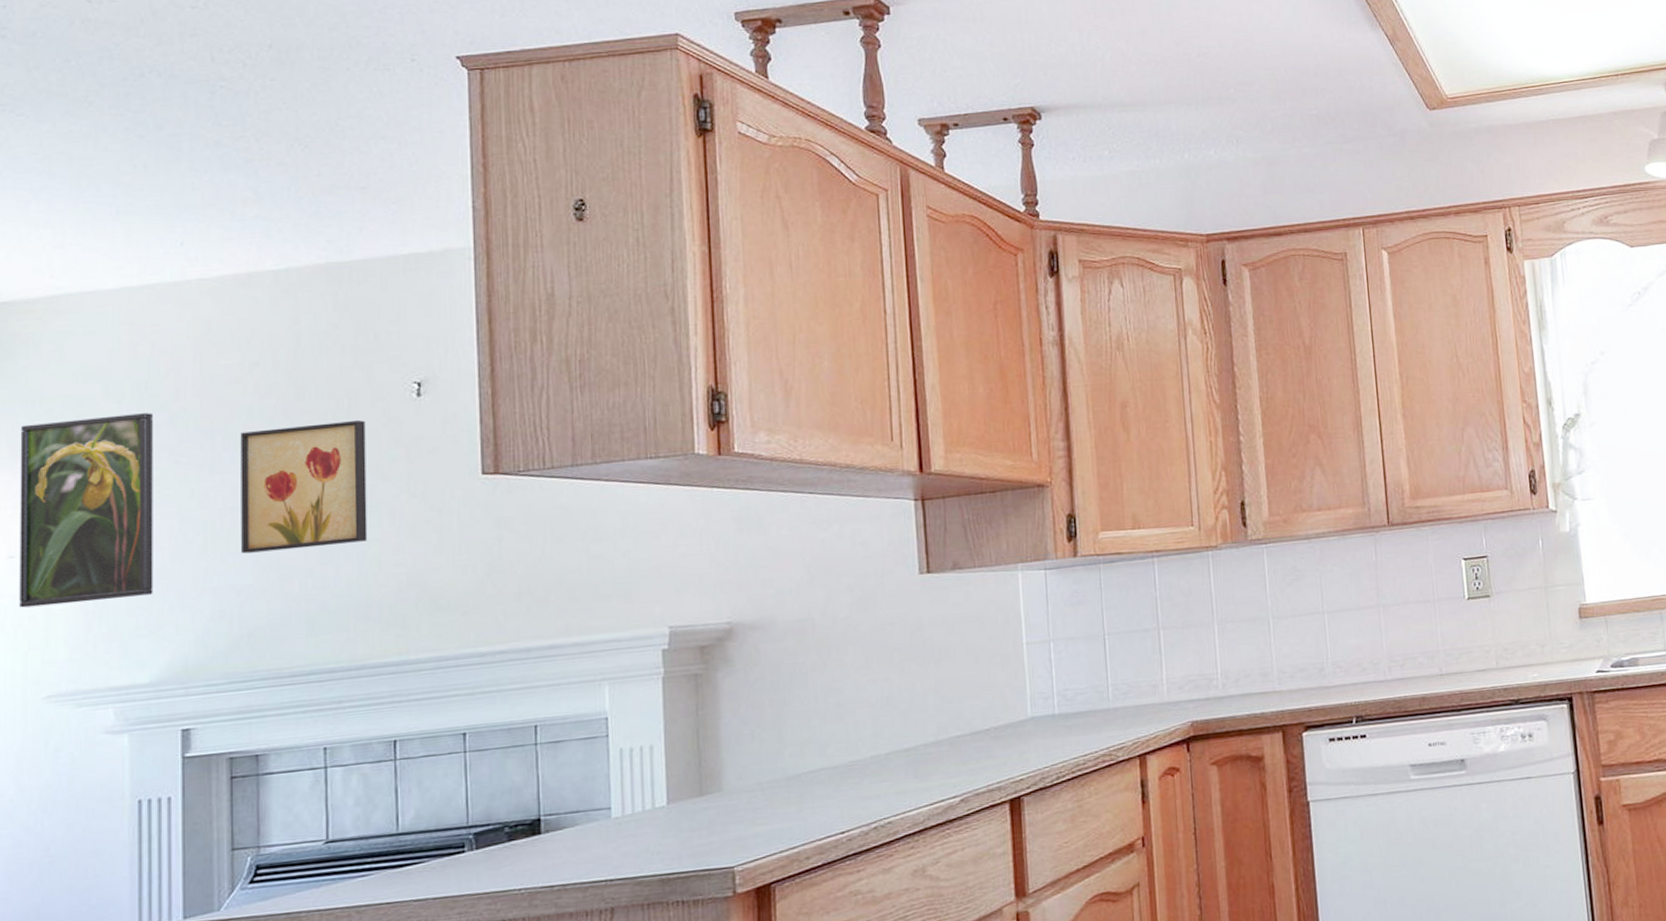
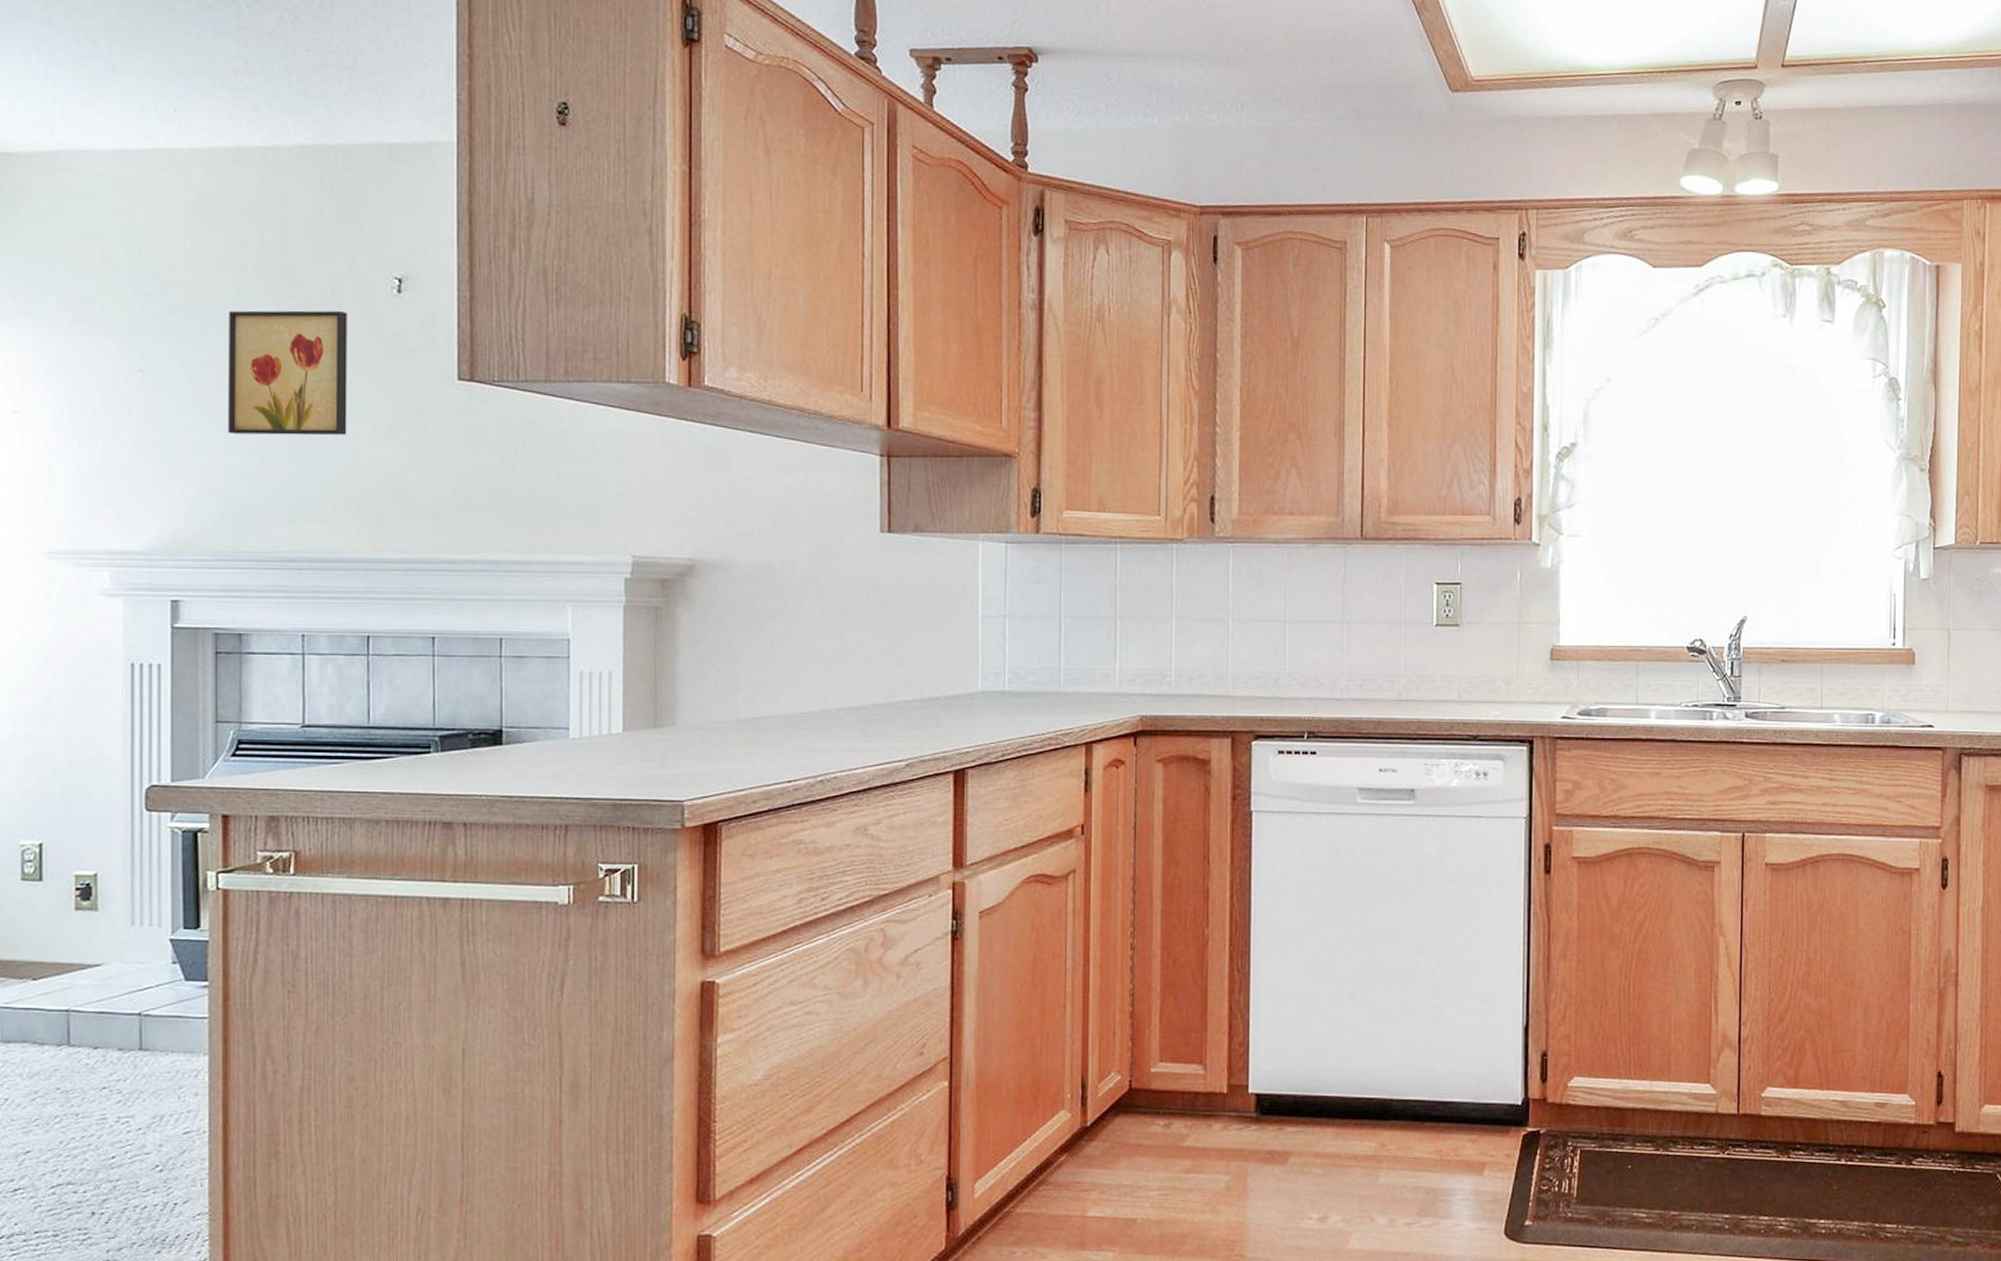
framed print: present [19,413,153,608] -> none [23,280,146,465]

